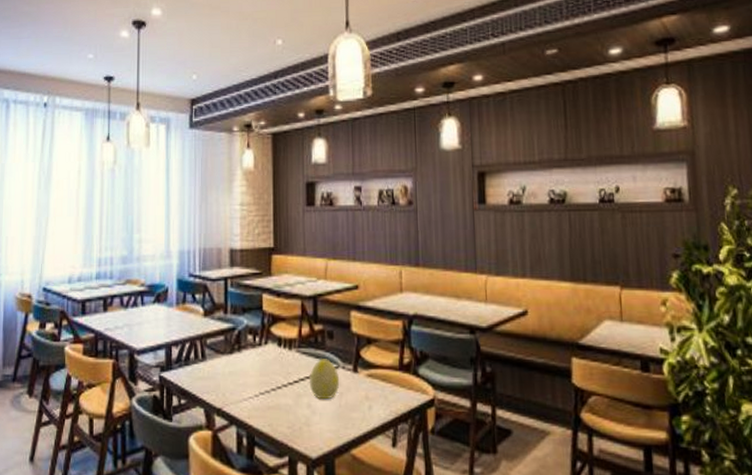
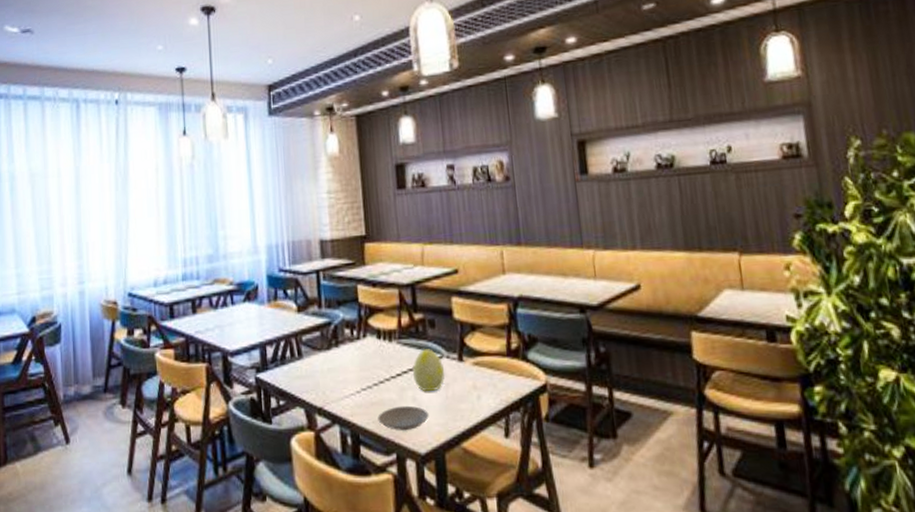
plate: none [273,411,322,436] -> present [378,405,429,431]

